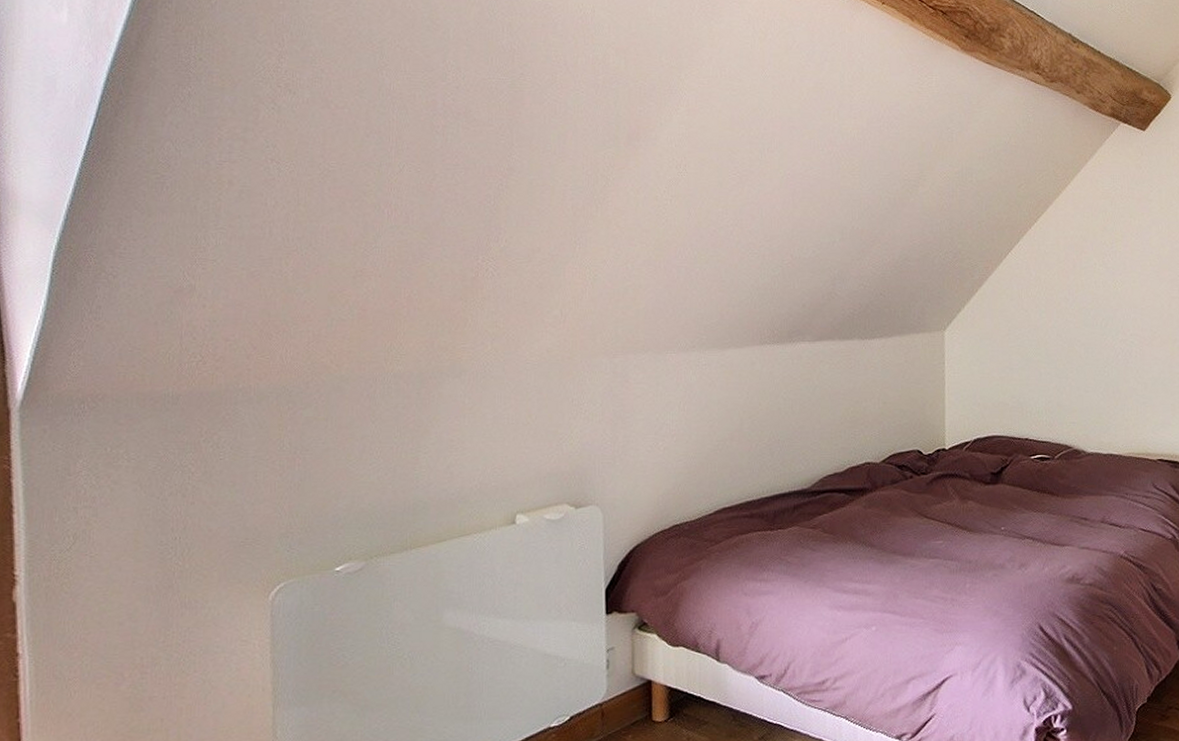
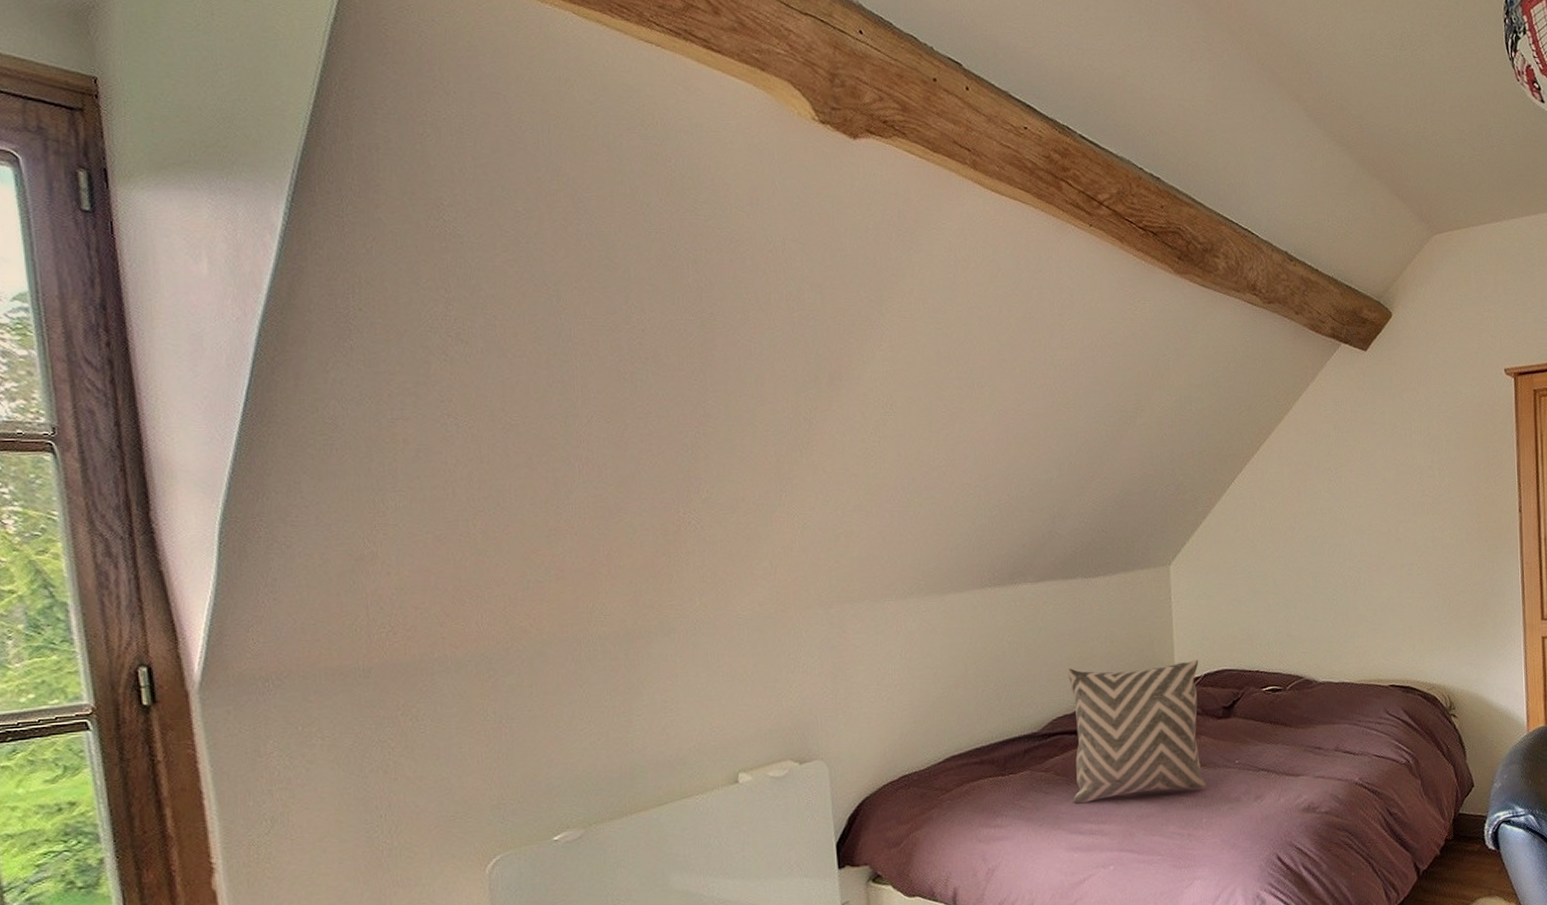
pillow: none [839,424,971,562] -> present [1067,659,1206,804]

